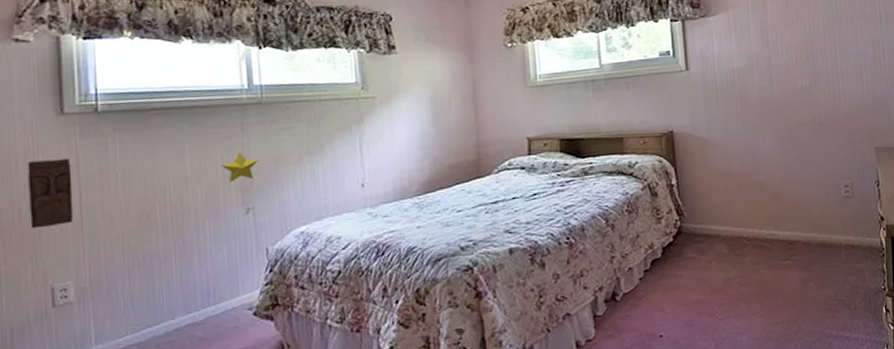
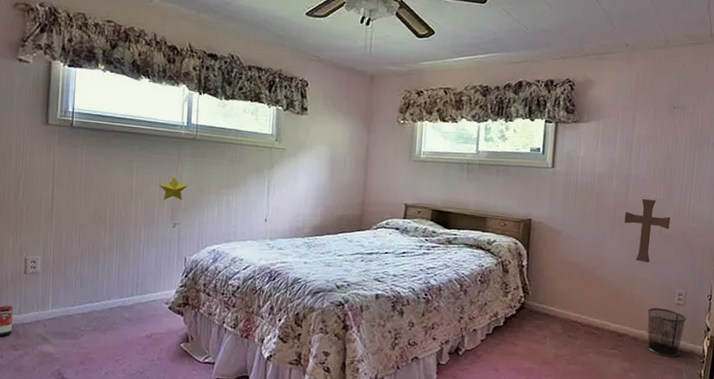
mask: present [27,158,74,229] -> none [15,158,49,211]
decorative cross: none [773,88,823,158] -> present [624,199,671,263]
waste bin: none [815,204,858,258] -> present [646,308,687,357]

